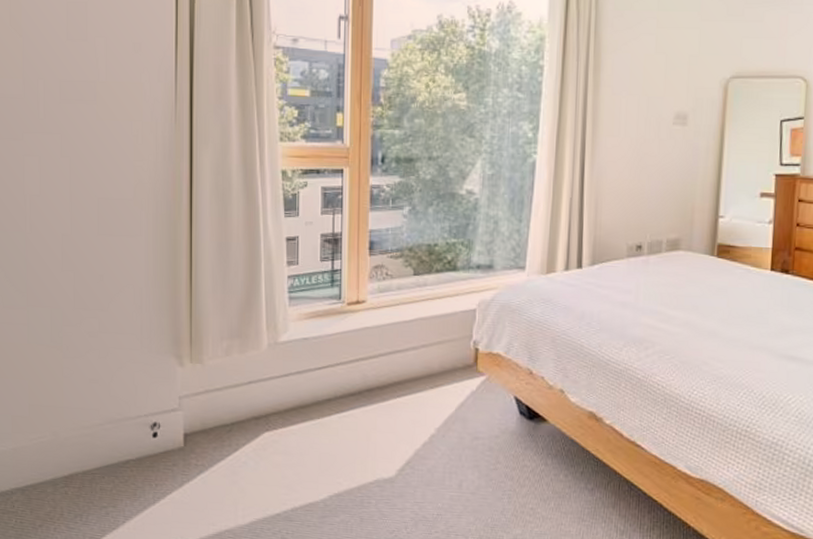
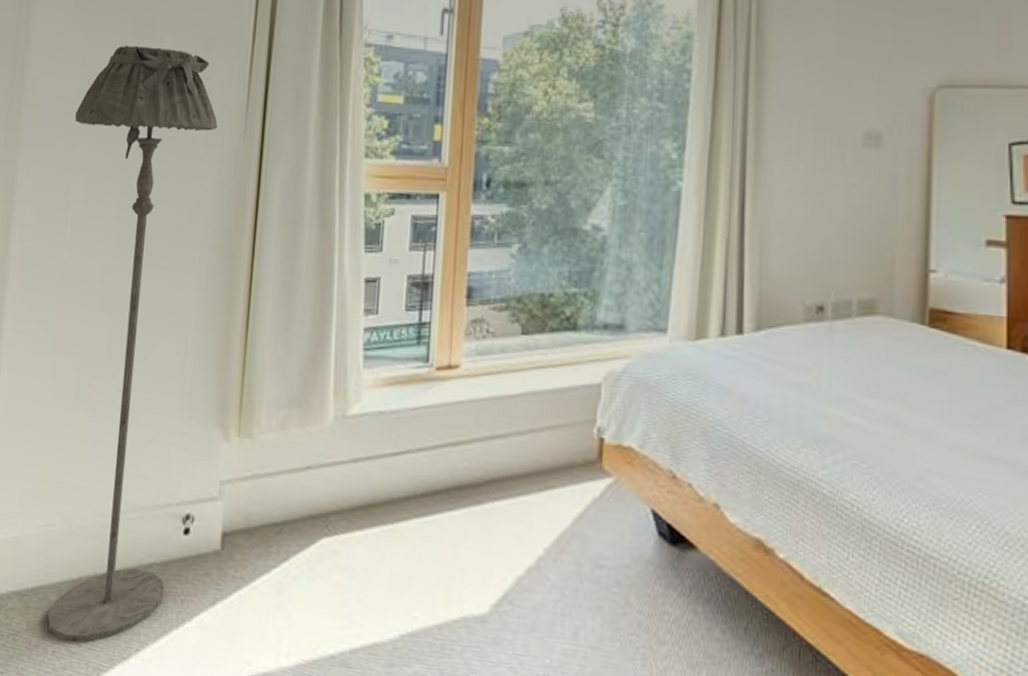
floor lamp: none [22,49,151,521] -> present [47,46,218,643]

